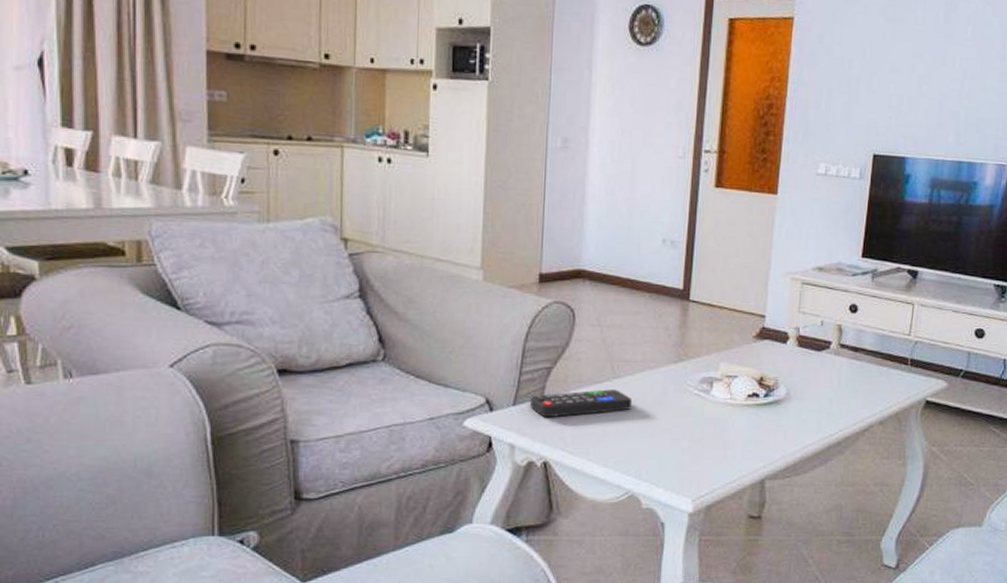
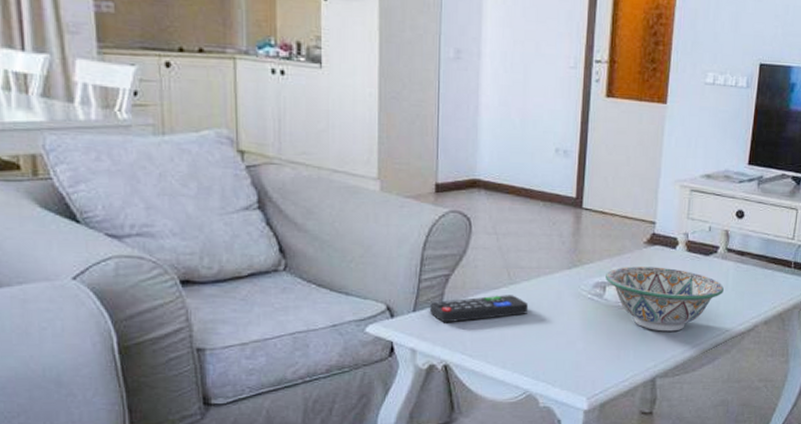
decorative bowl: none [713,361,837,431] -> present [605,266,724,332]

